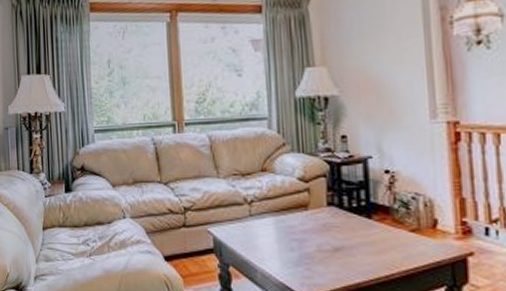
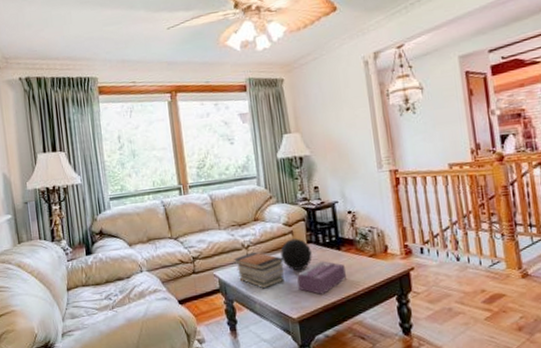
book stack: none [233,209,296,256] -> present [234,252,284,289]
decorative orb: none [292,198,333,239] -> present [280,238,312,271]
tissue box: none [311,229,377,272] -> present [297,261,346,295]

